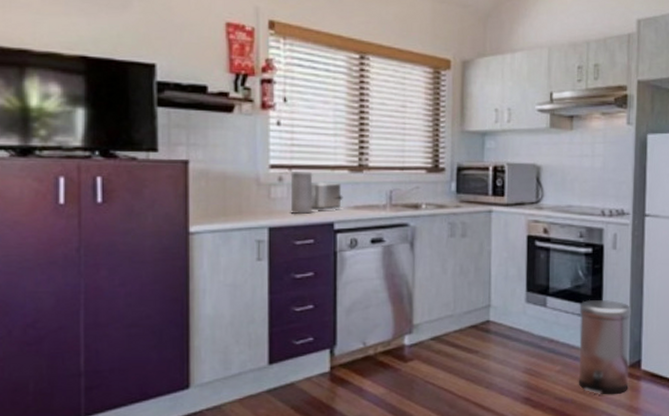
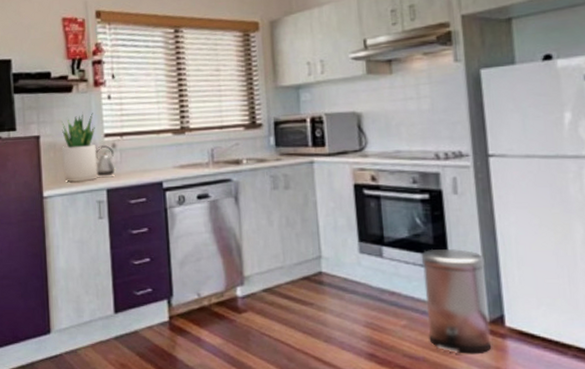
planter: none [216,137,259,218] -> present [62,112,98,182]
kettle: none [256,178,282,213] -> present [95,145,117,177]
canister: present [290,172,313,214] -> none [122,138,143,176]
toaster: present [311,181,343,210] -> none [141,144,169,171]

